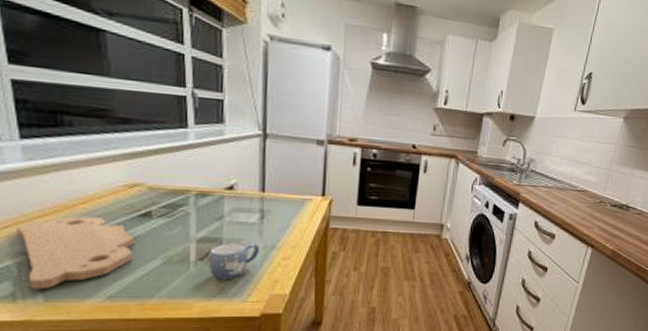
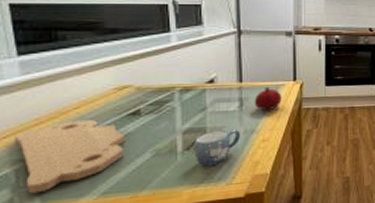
fruit: none [276,199,308,227] -> present [254,86,282,111]

